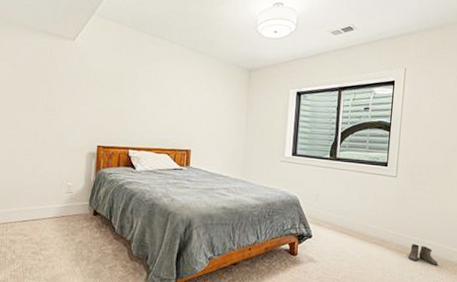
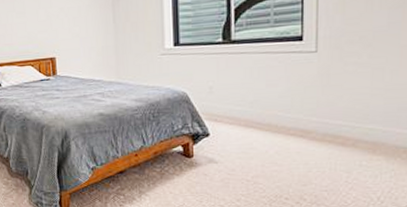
boots: present [408,243,438,266] -> none [341,130,386,155]

